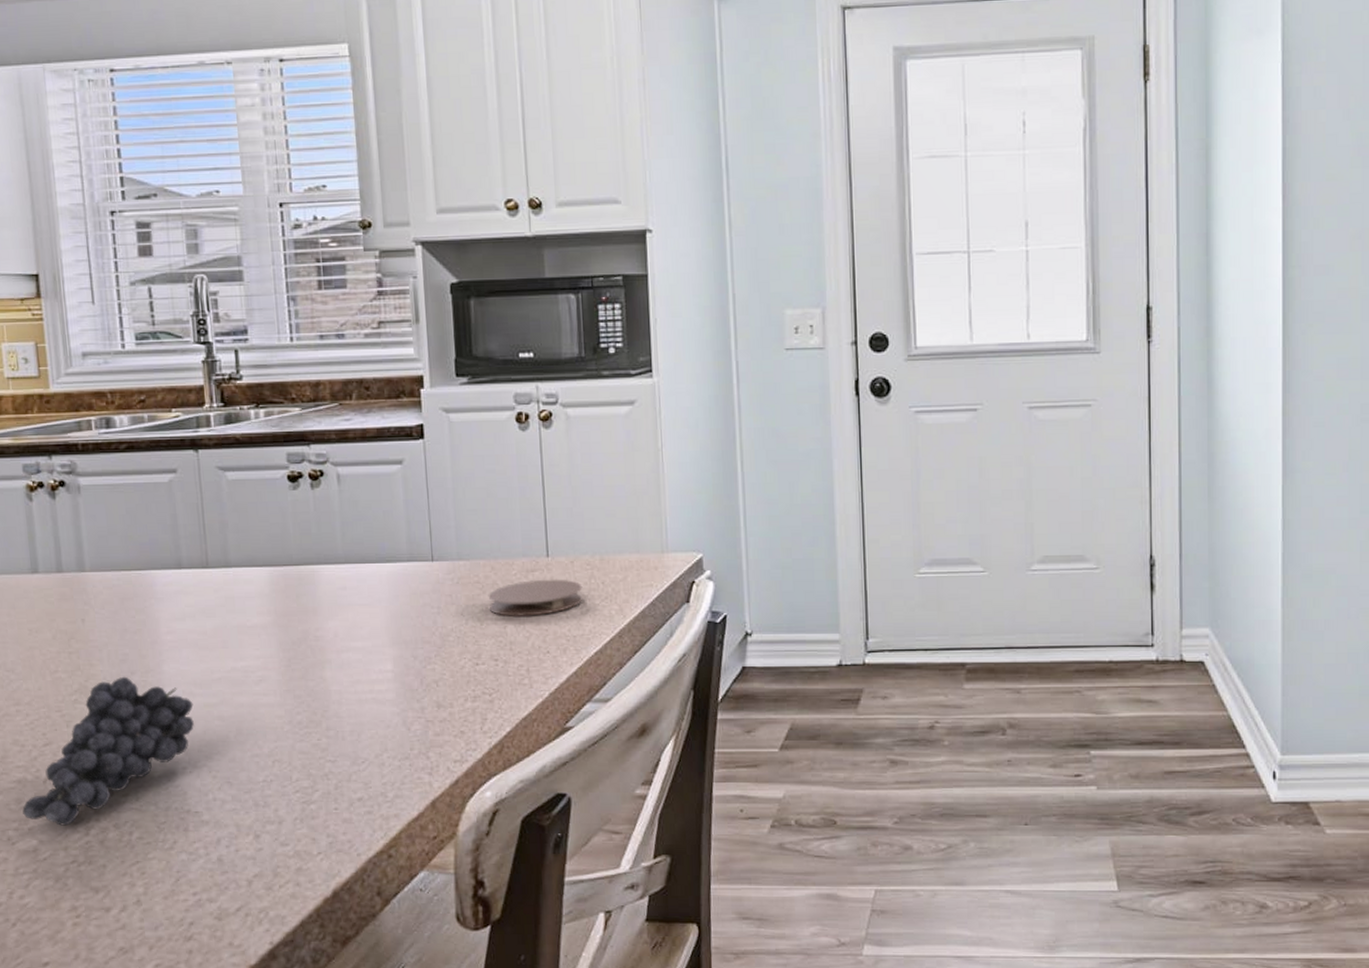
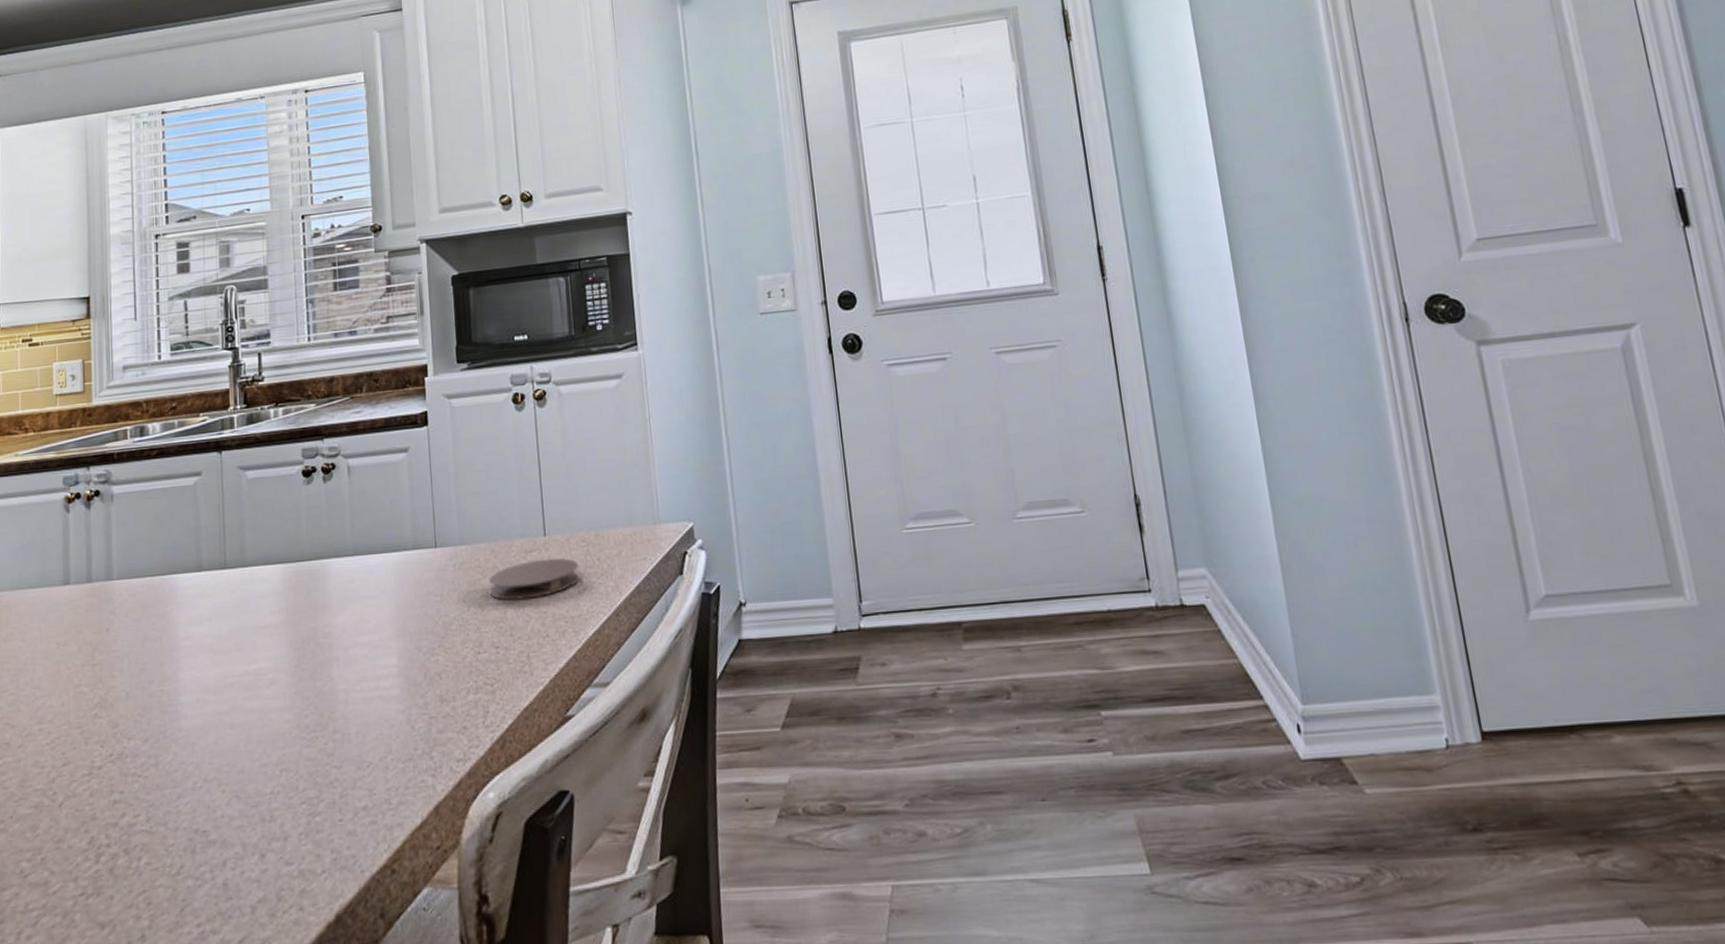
fruit: present [22,676,194,826] -> none [37,686,206,854]

